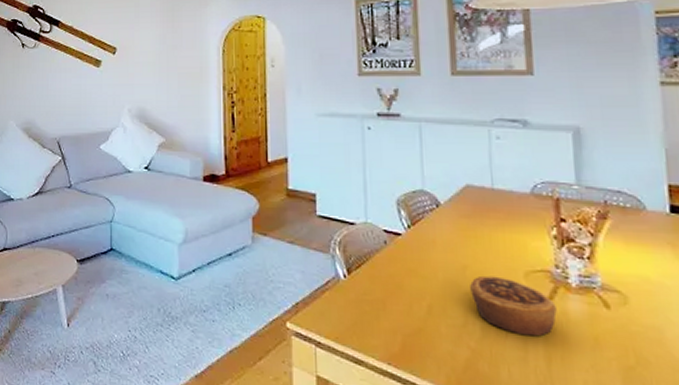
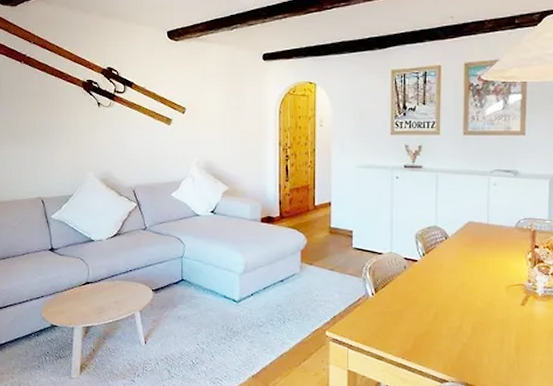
pastry: present [470,275,557,337] -> none [466,290,526,333]

